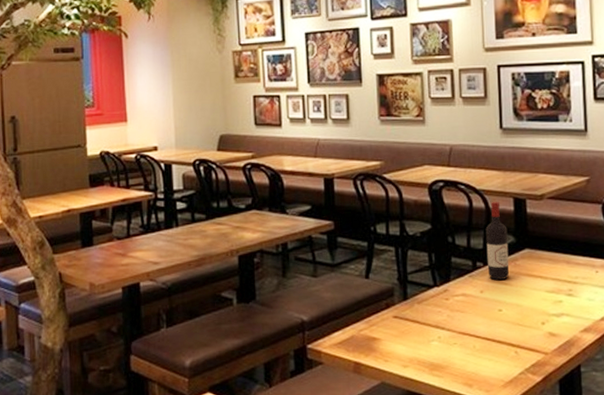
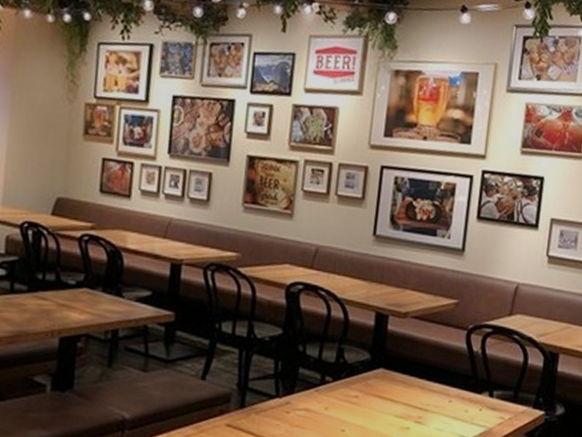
wine bottle: present [485,202,510,280] -> none [336,313,364,398]

